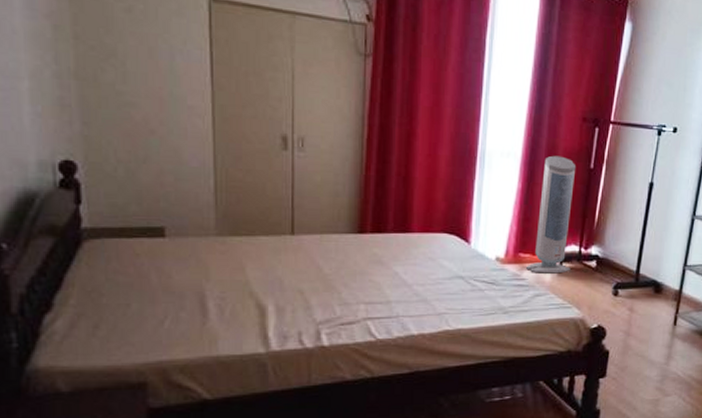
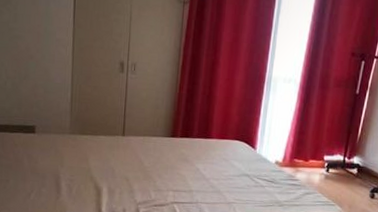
air purifier: present [526,155,576,274] -> none [299,82,345,177]

